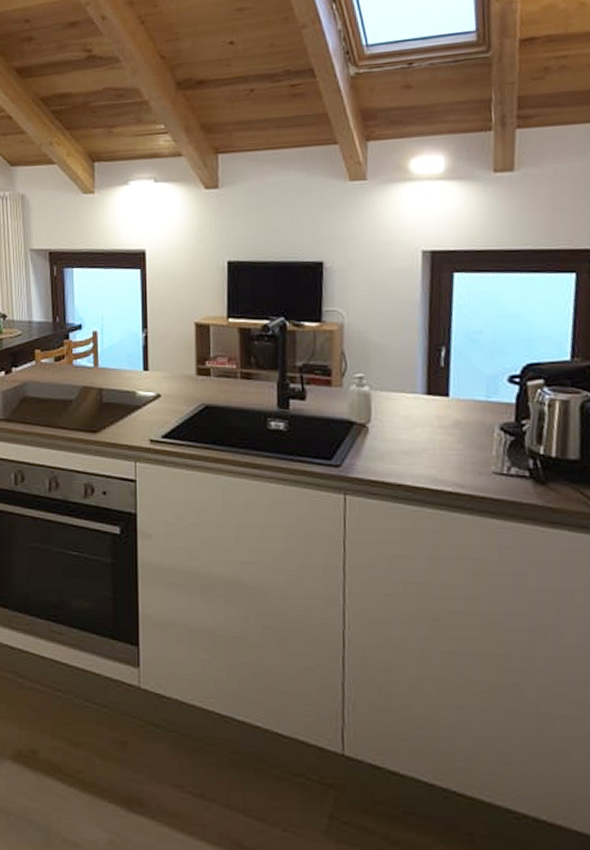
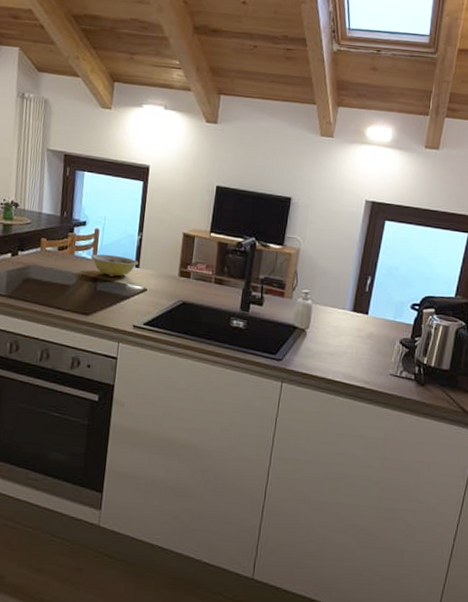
ceramic bowl: none [91,359,146,384] -> present [90,254,138,277]

